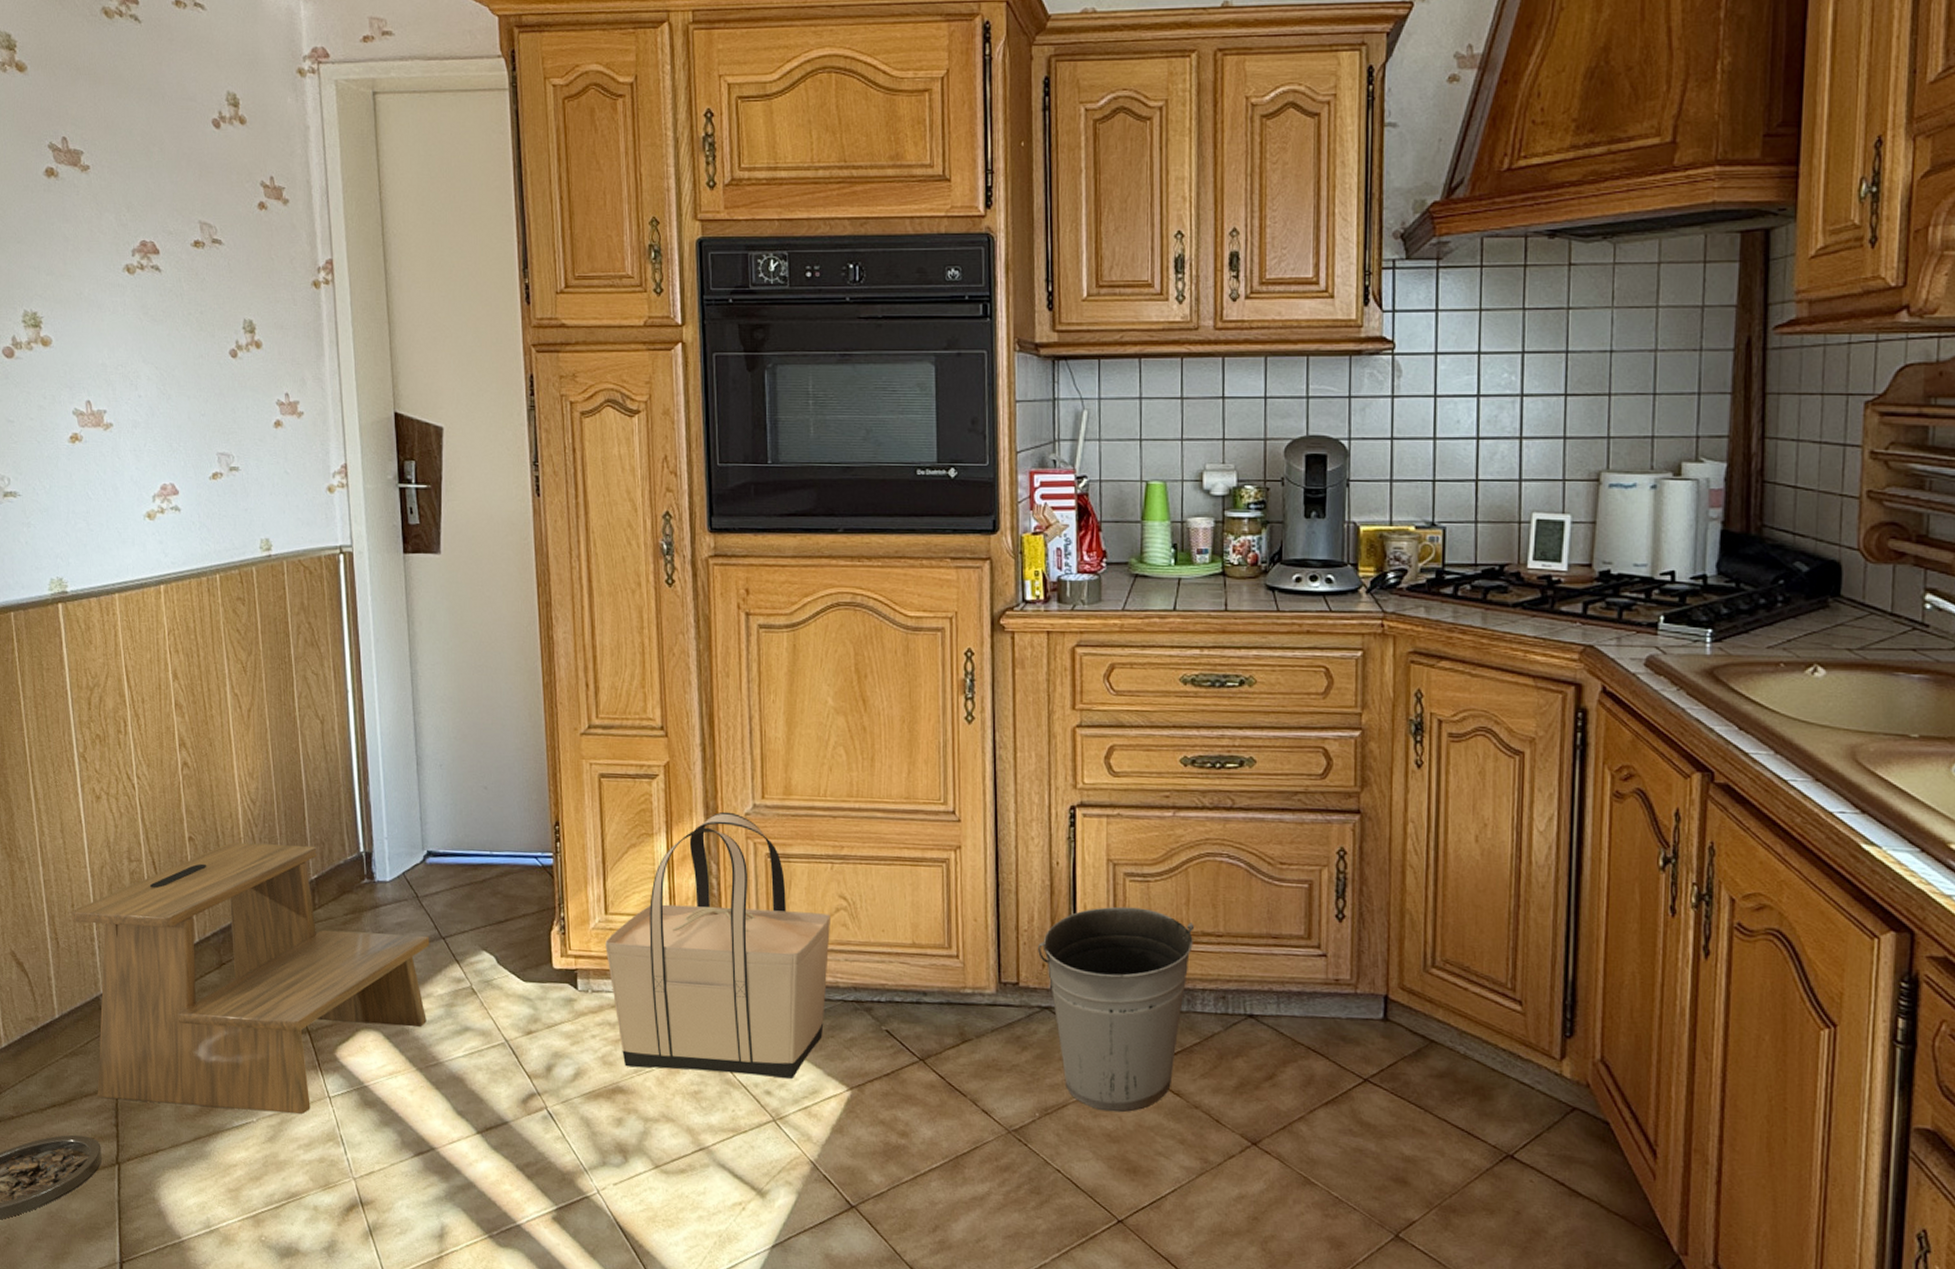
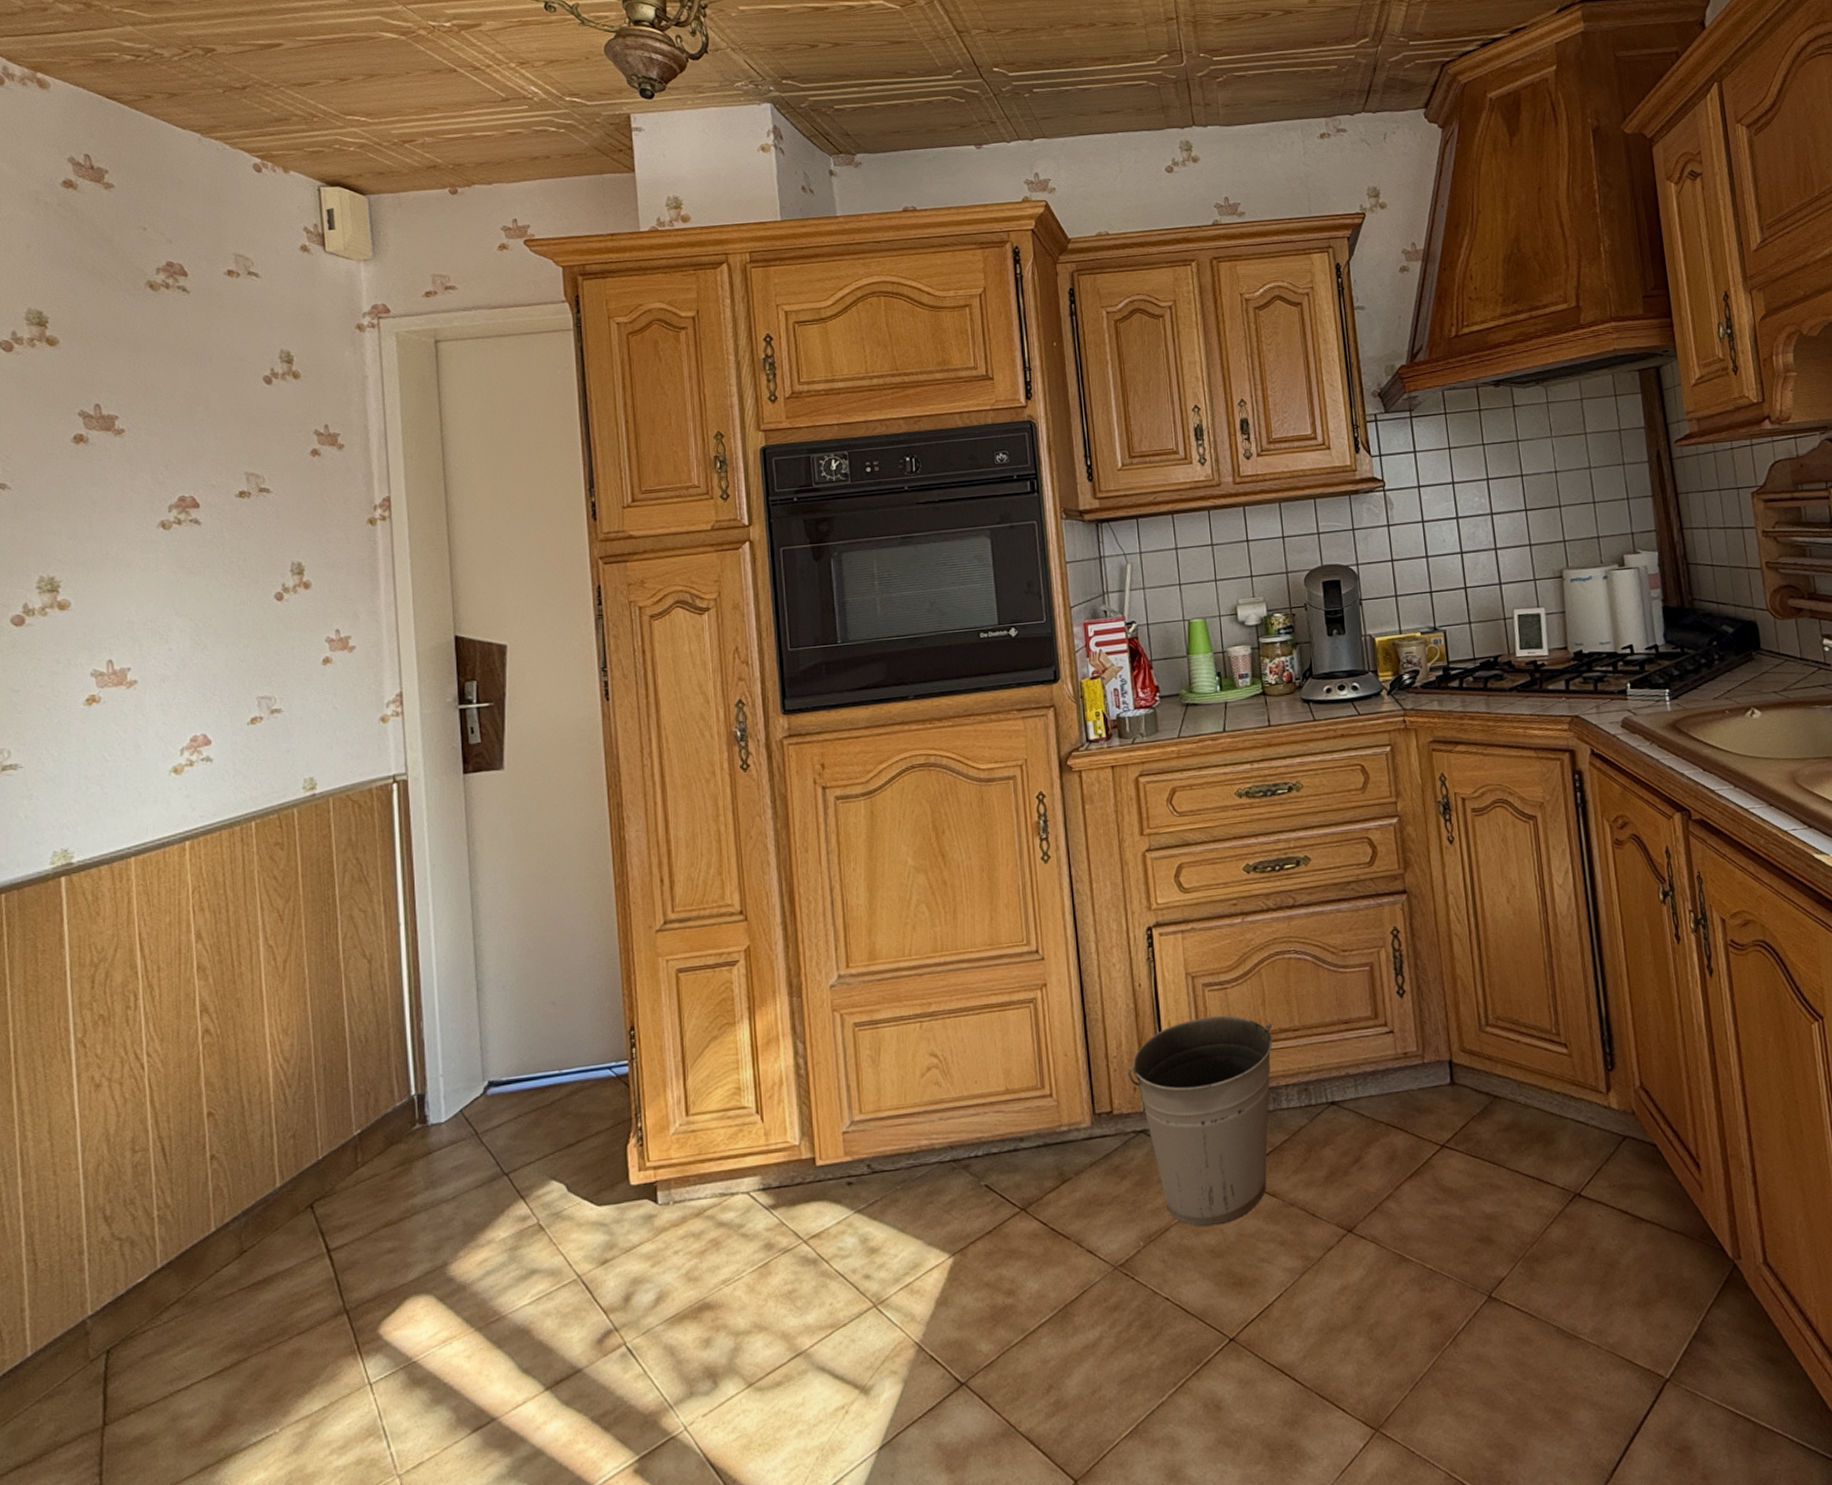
step stool: present [71,842,430,1114] -> none [56,1097,491,1445]
shopping bag: present [605,811,830,1079] -> none [687,986,923,1279]

